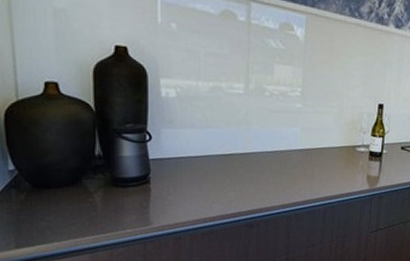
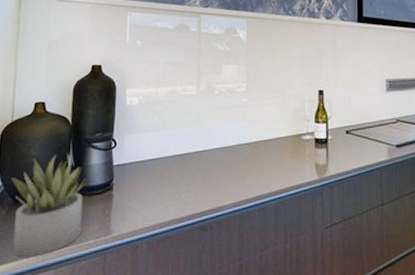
succulent plant: none [25,142,119,241] -> present [10,153,86,257]

